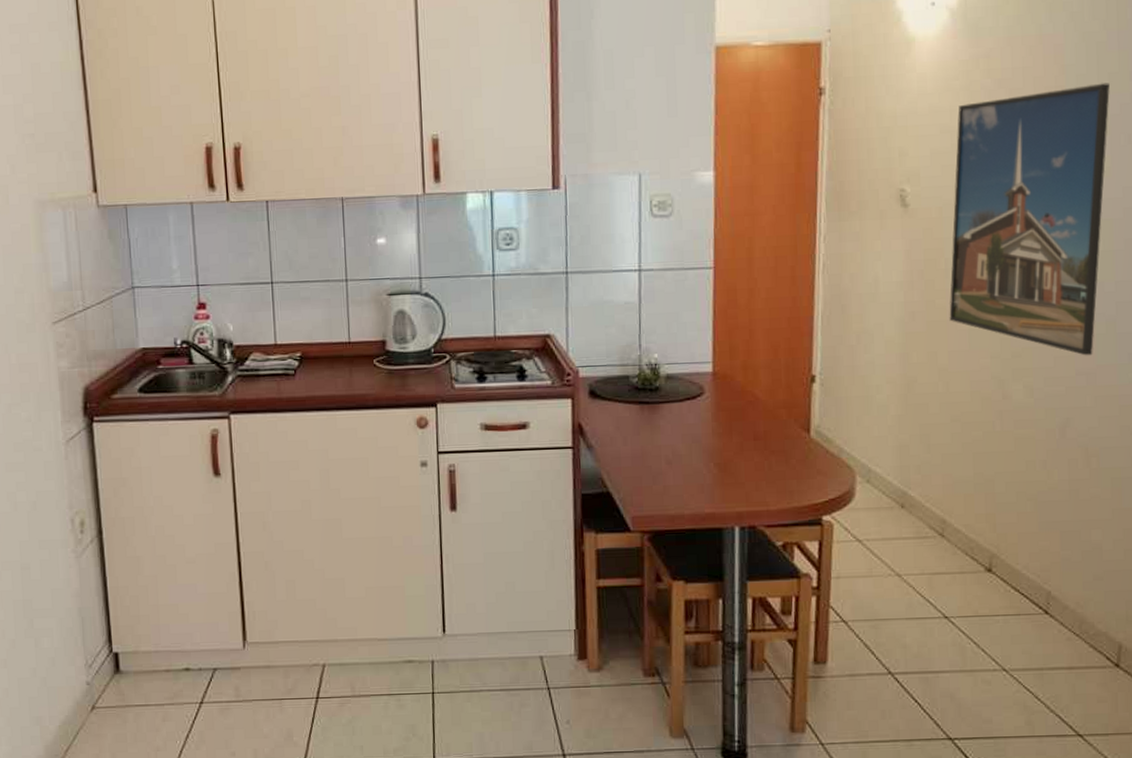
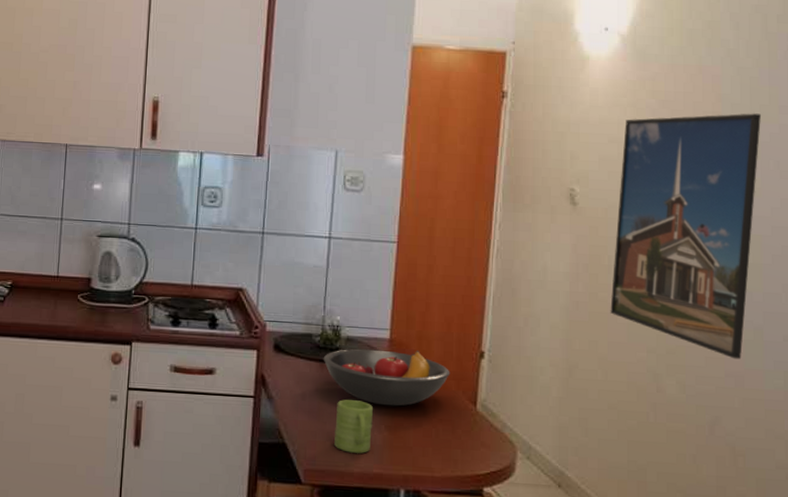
fruit bowl: none [643,381,780,443] -> present [323,348,451,406]
mug: none [661,440,701,495] -> present [334,399,374,453]

